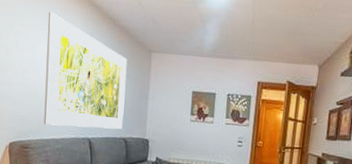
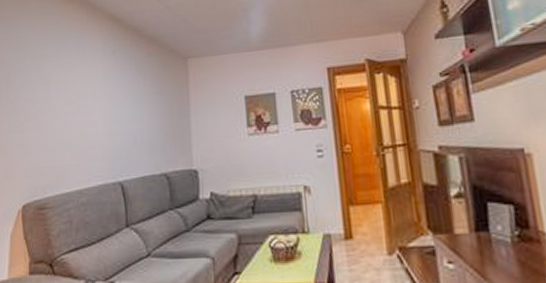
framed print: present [44,12,127,130] -> none [62,37,162,174]

